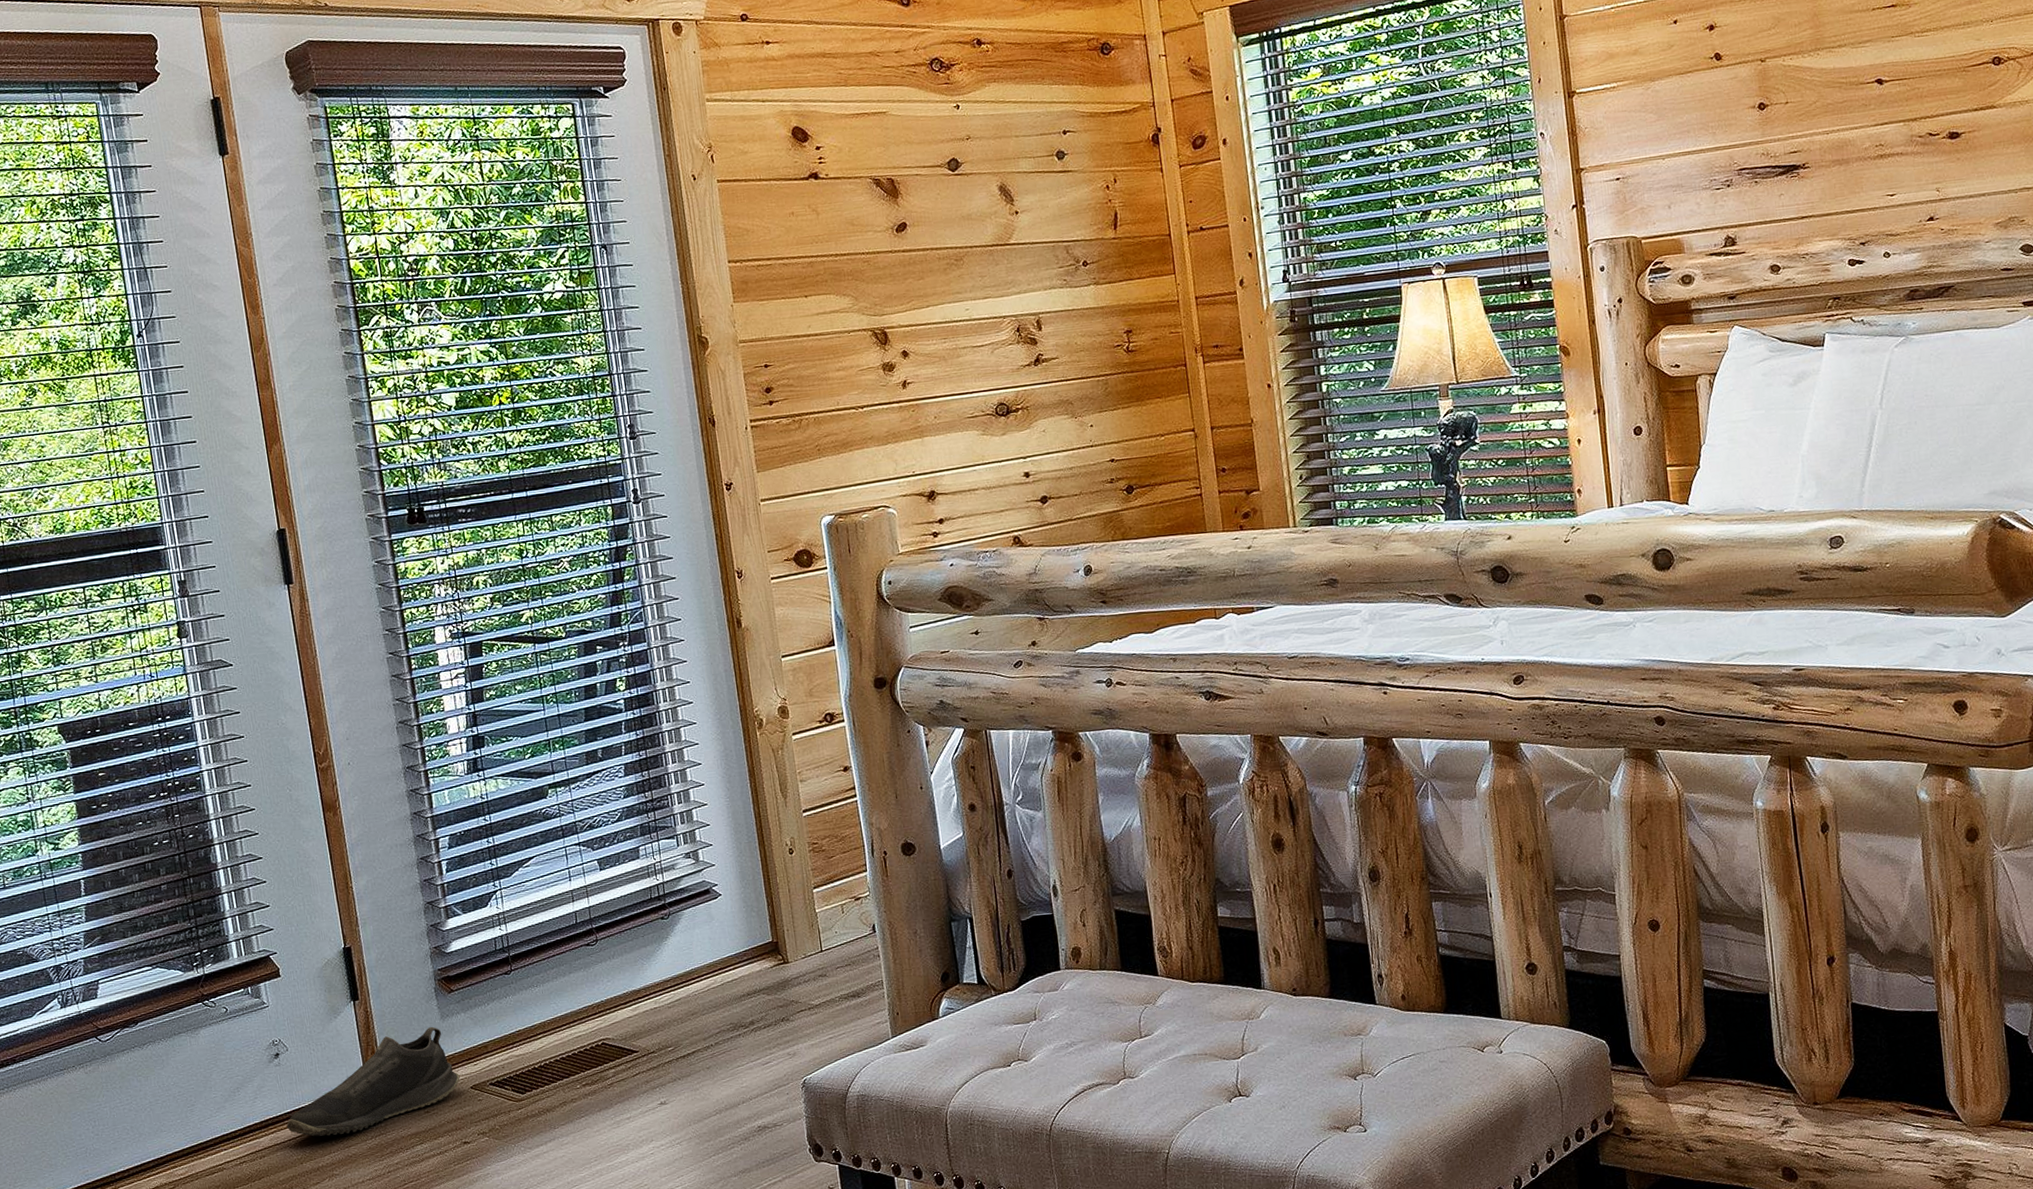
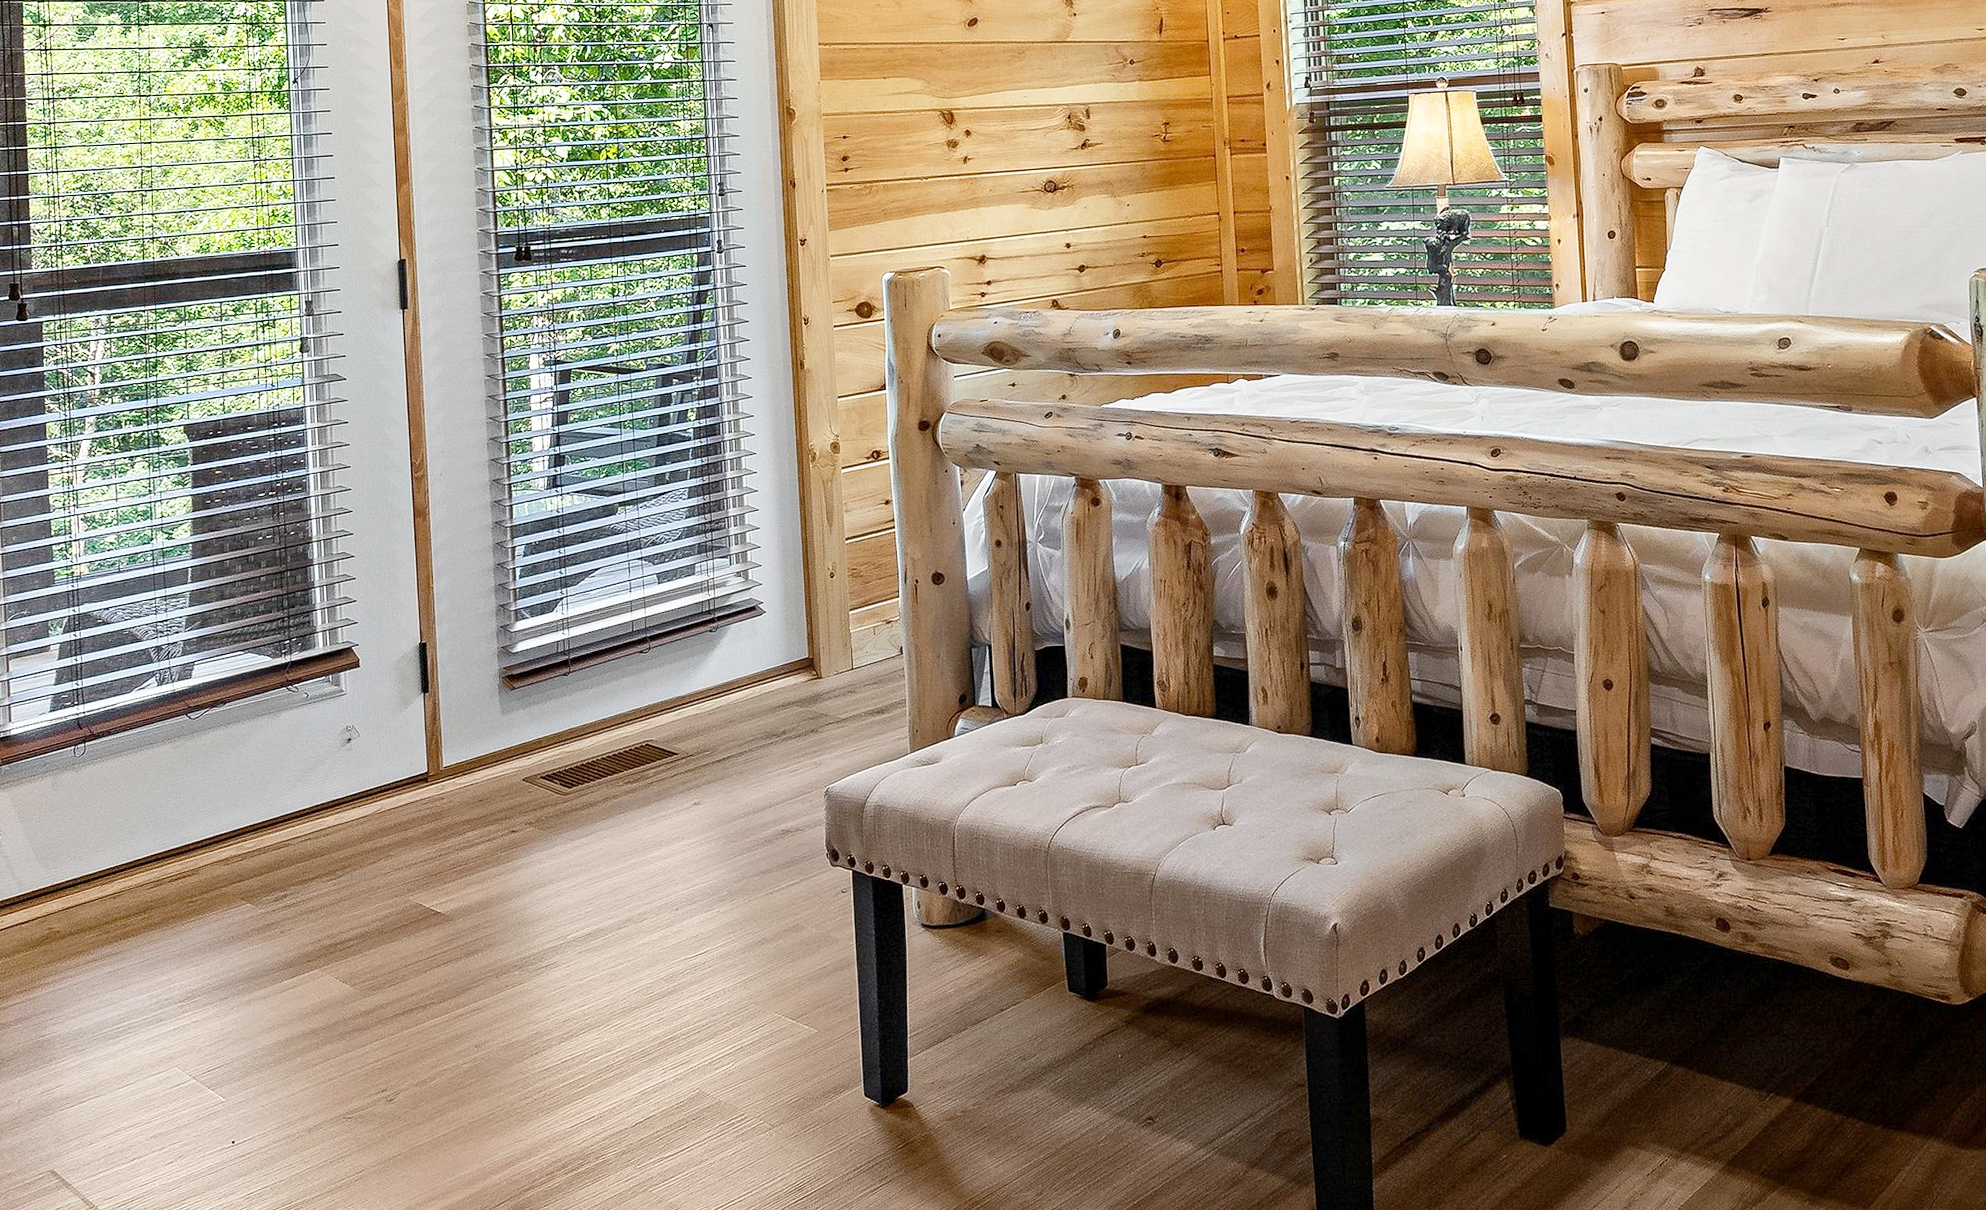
shoe: present [286,1026,460,1137] -> none [351,720,514,818]

